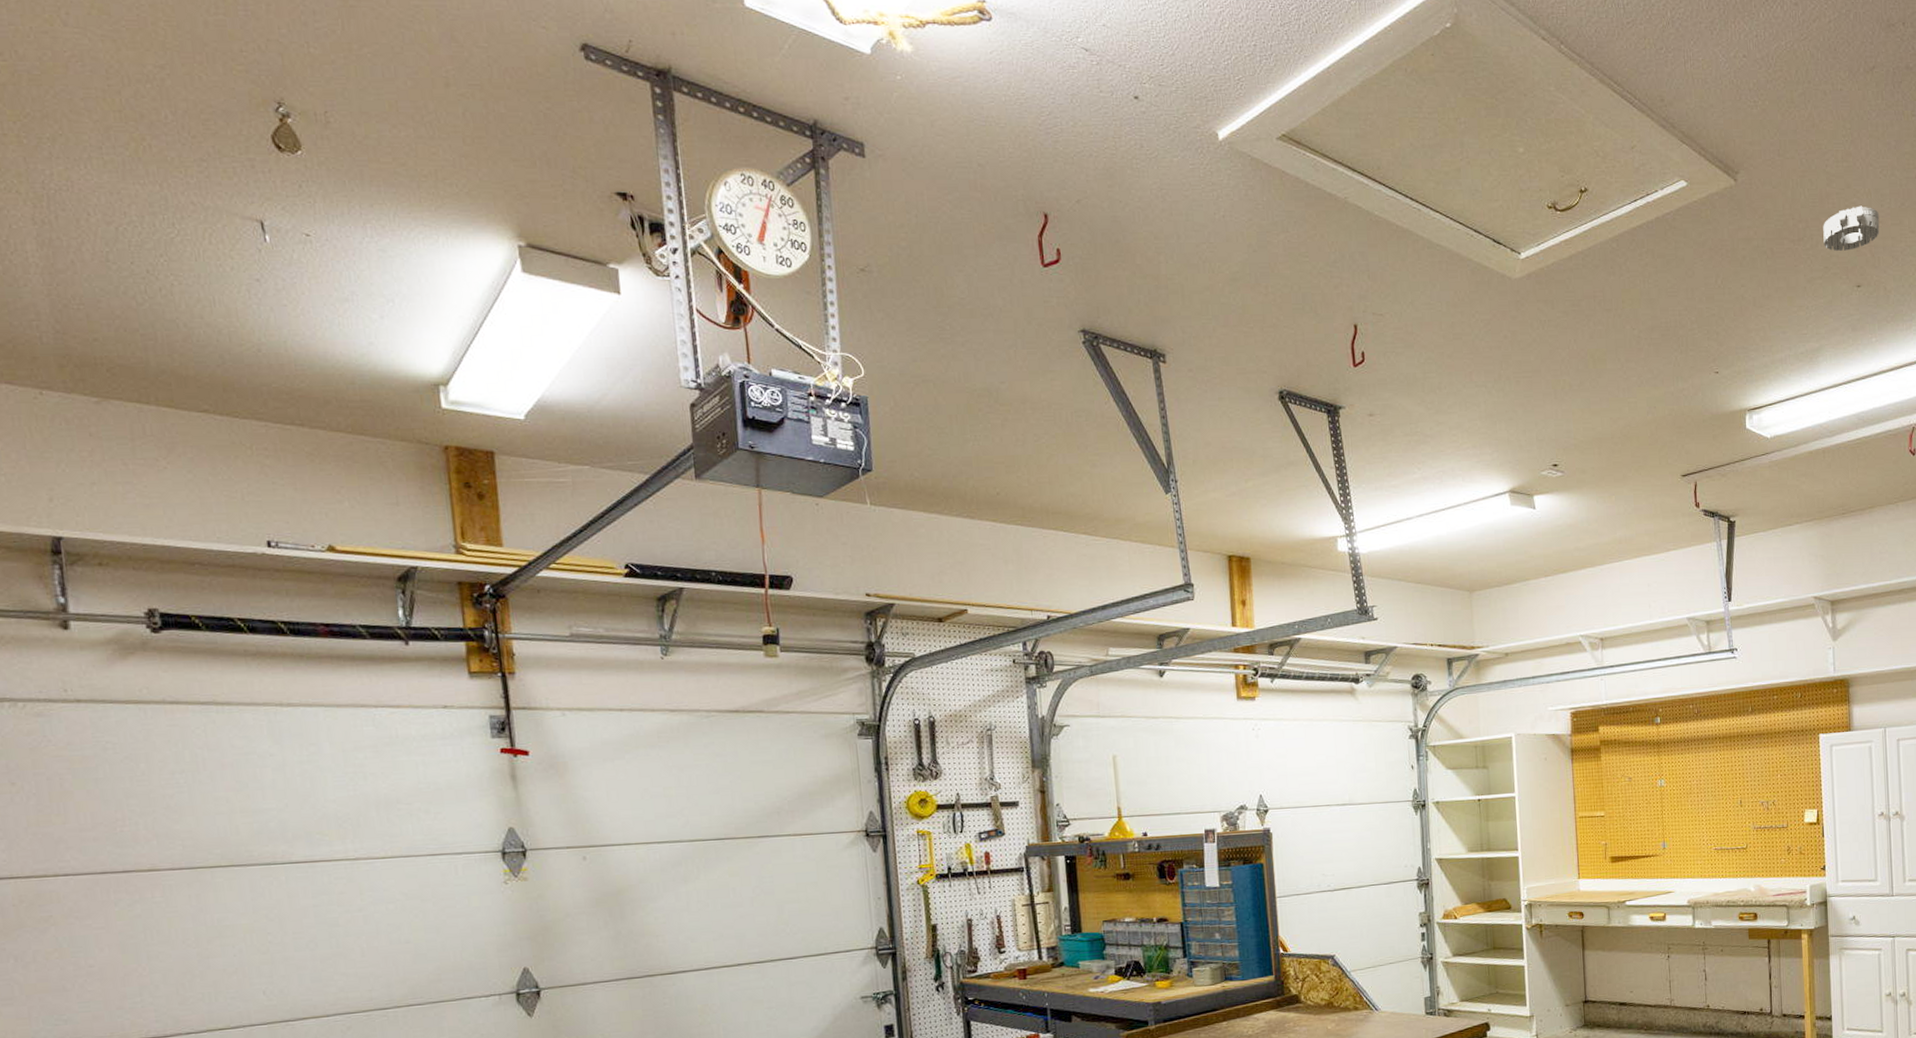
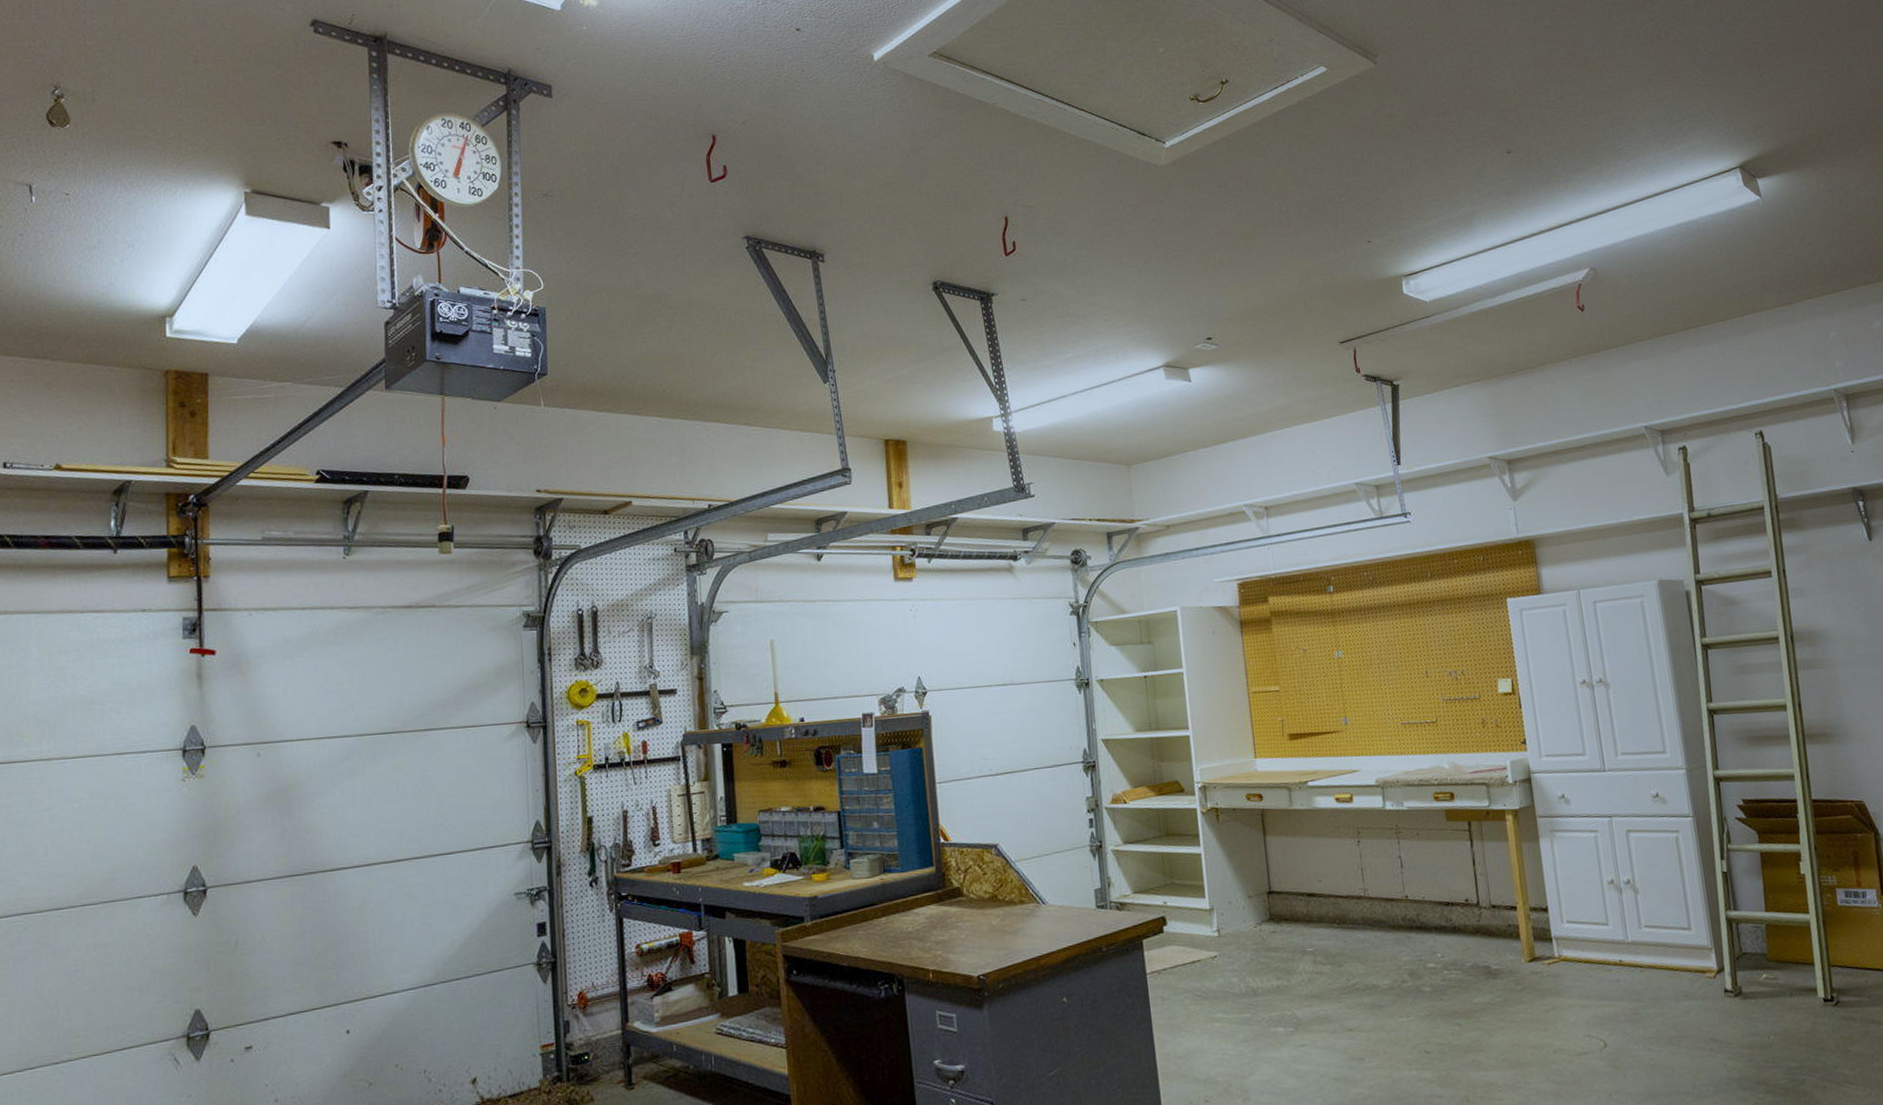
smoke detector: present [1823,206,1880,252] -> none [1467,78,1526,122]

